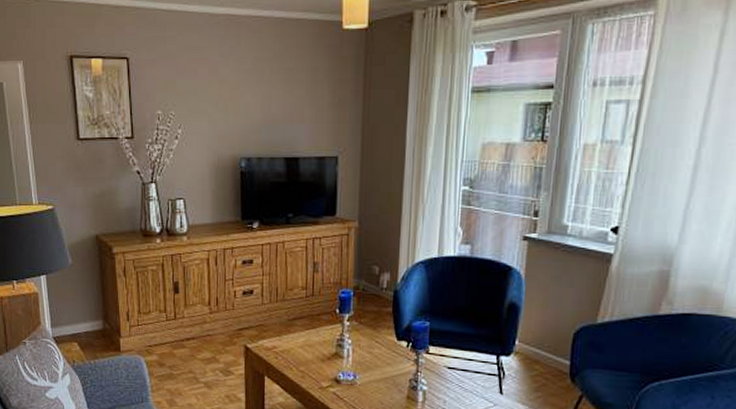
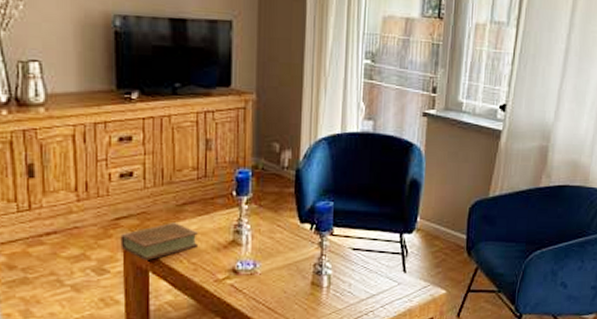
book: none [242,334,307,367] -> present [120,223,199,262]

